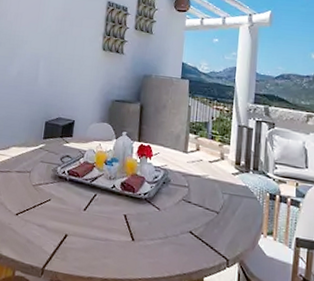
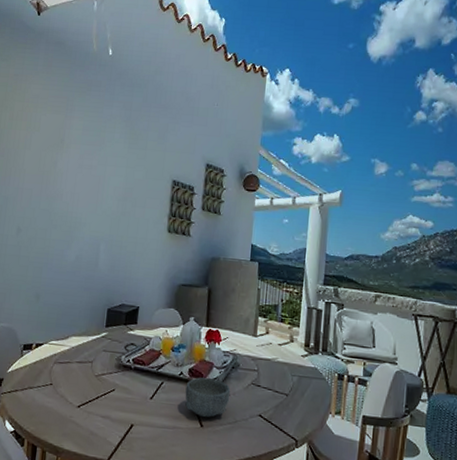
bowl: none [117,191,162,232] -> present [185,377,231,418]

